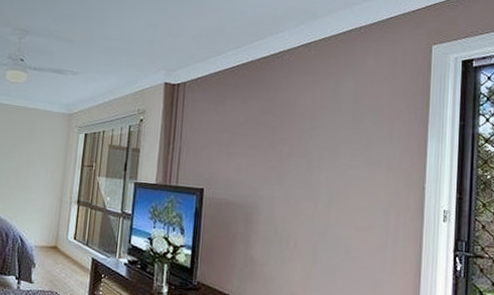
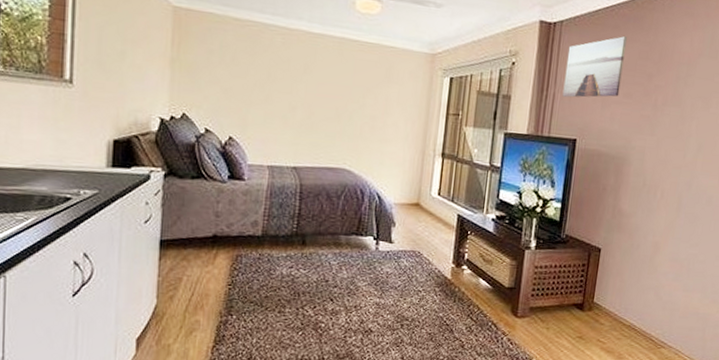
wall art: none [188,94,248,150] -> present [562,36,627,98]

